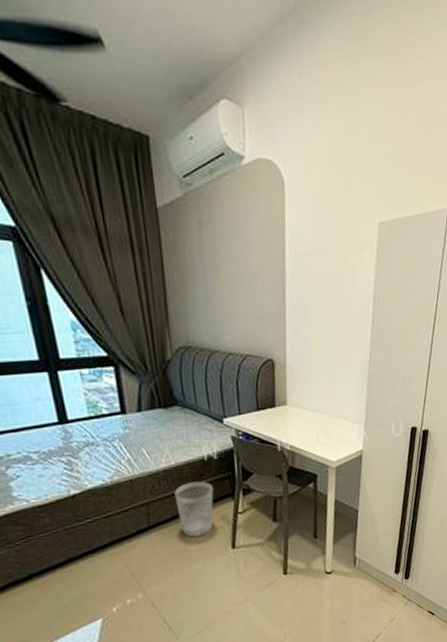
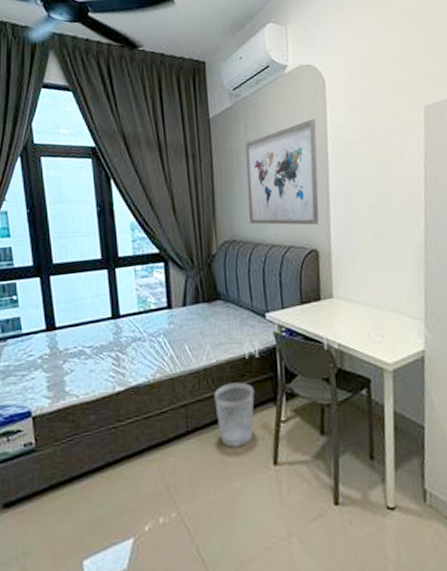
wall art: none [198,223,276,336] -> present [245,119,320,226]

